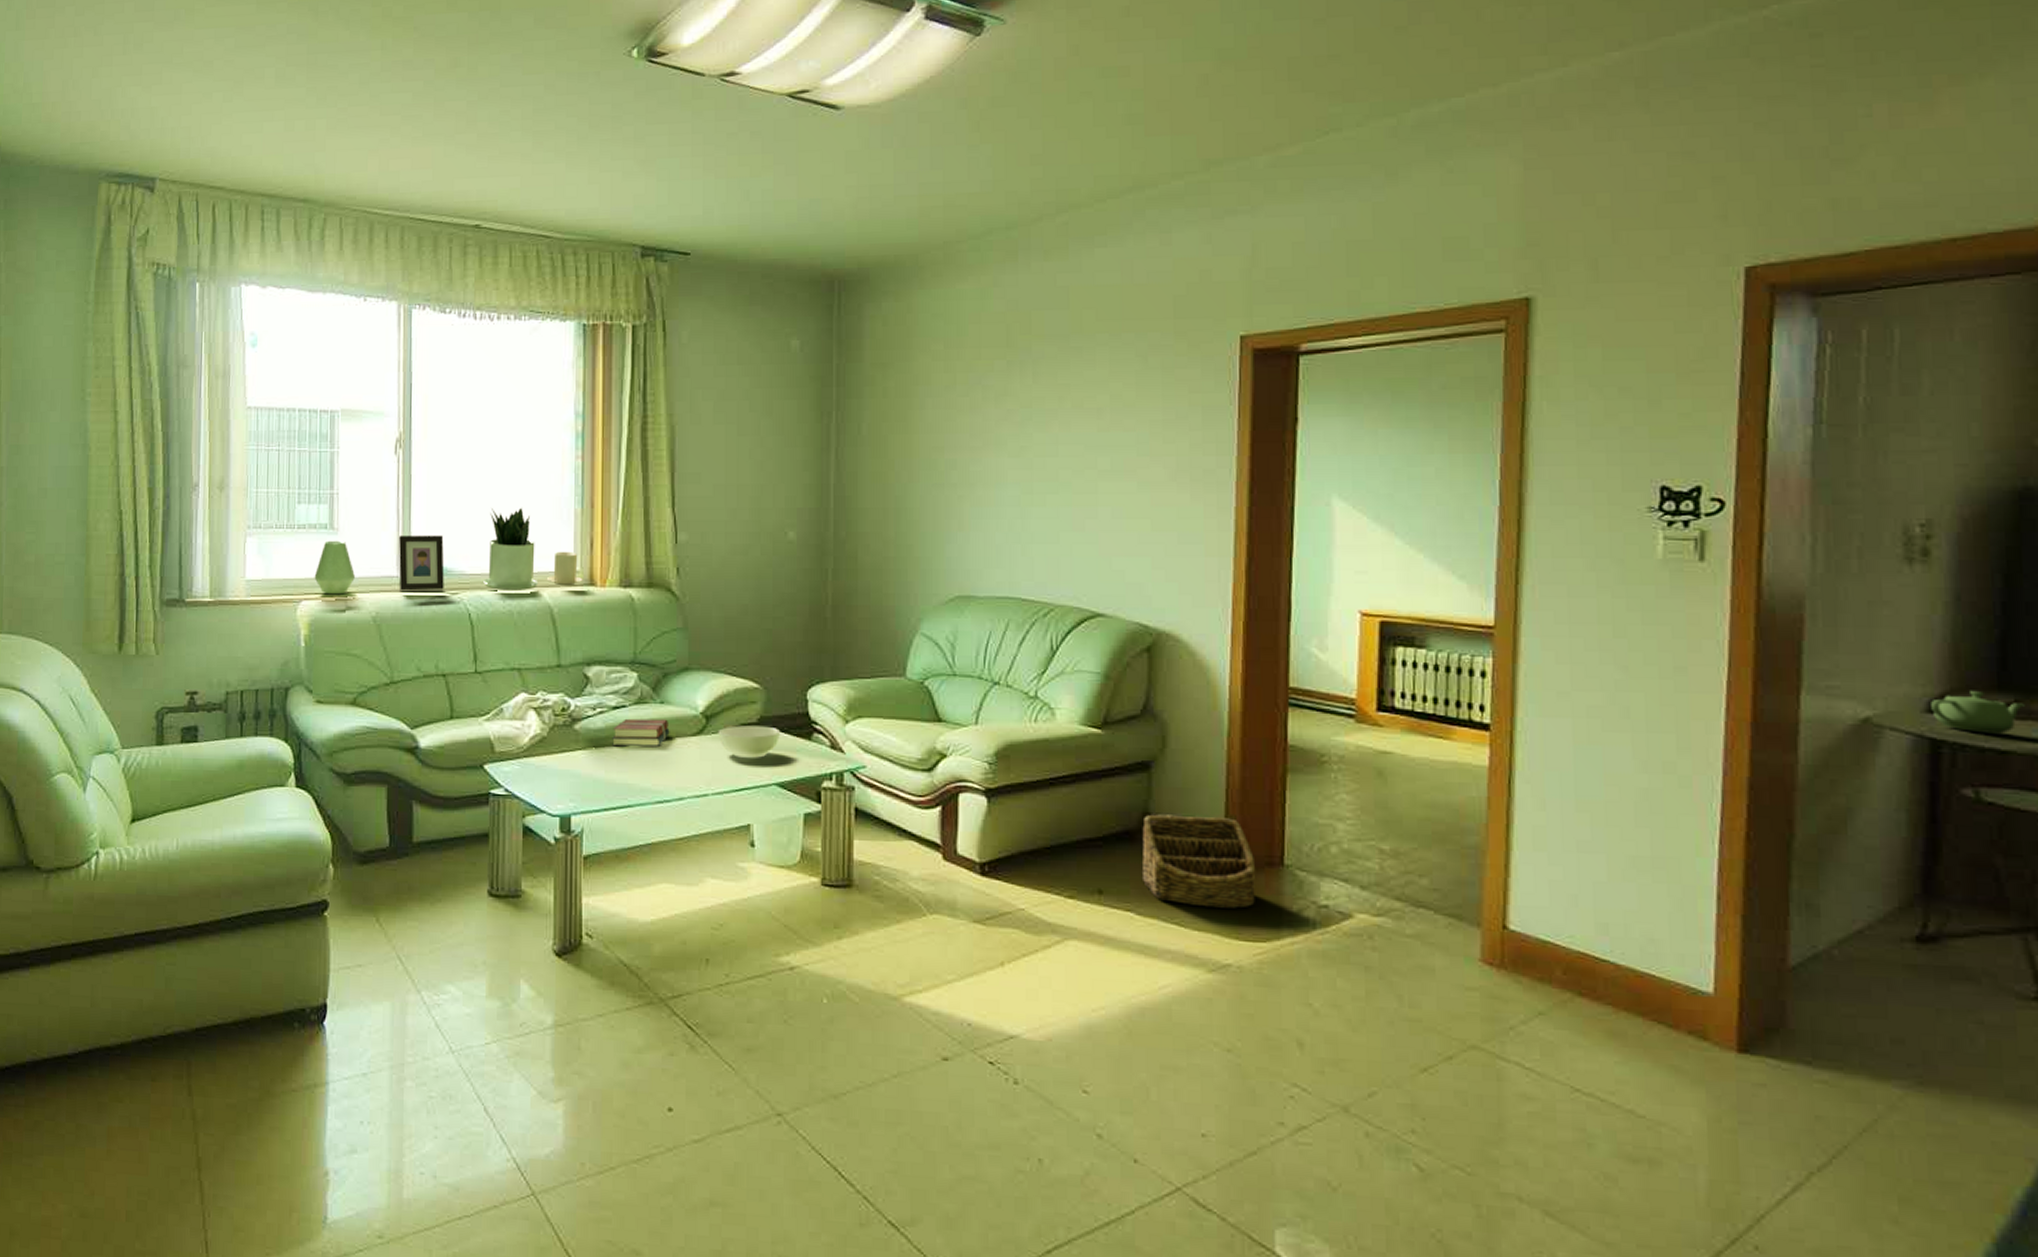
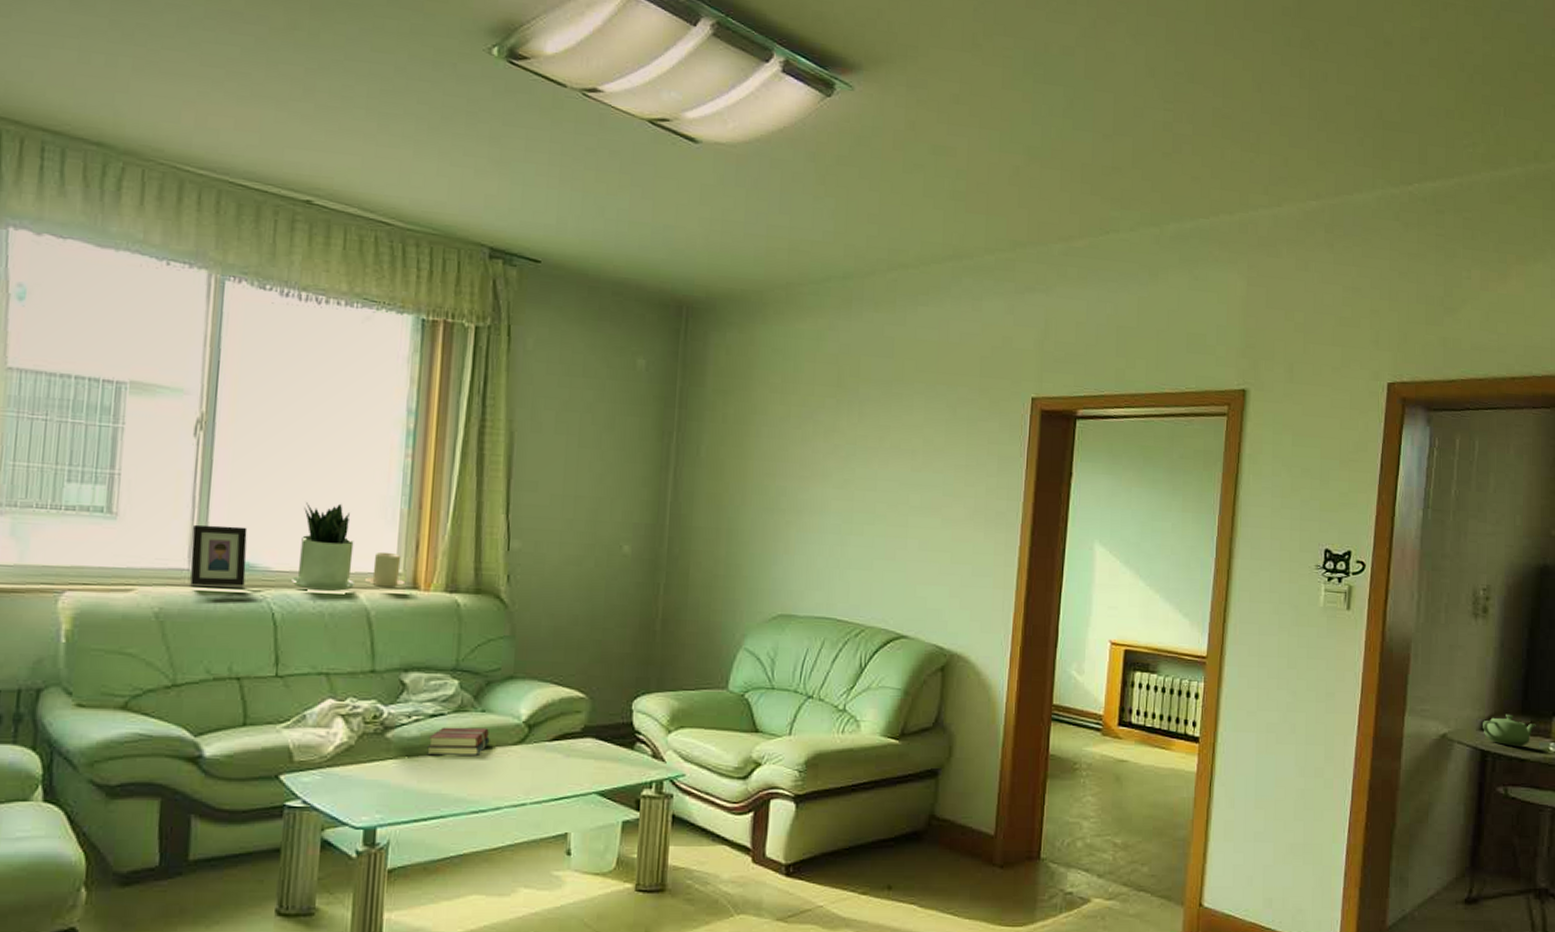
vase: present [314,540,355,595] -> none [83,525,135,586]
bowl: present [718,725,781,758] -> none [540,735,605,767]
basket: present [1141,814,1256,908] -> none [925,816,1018,898]

